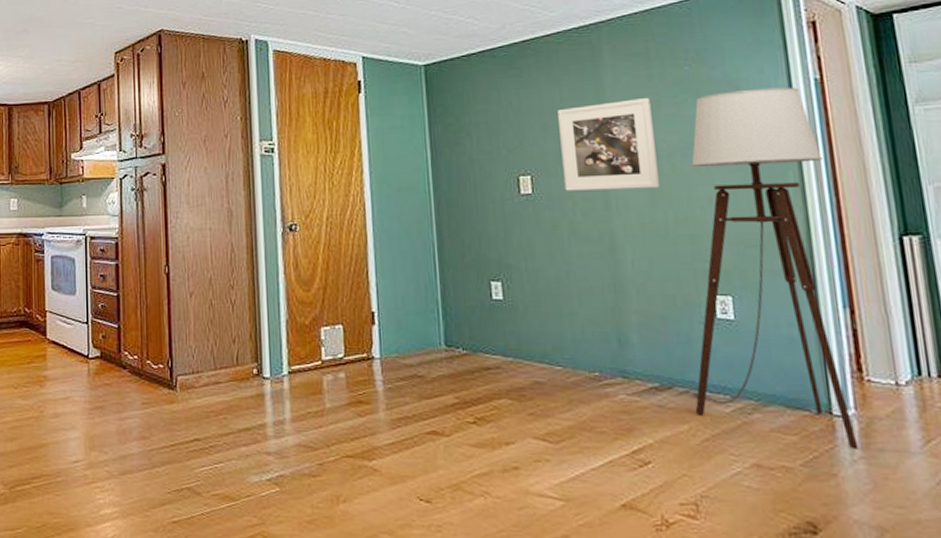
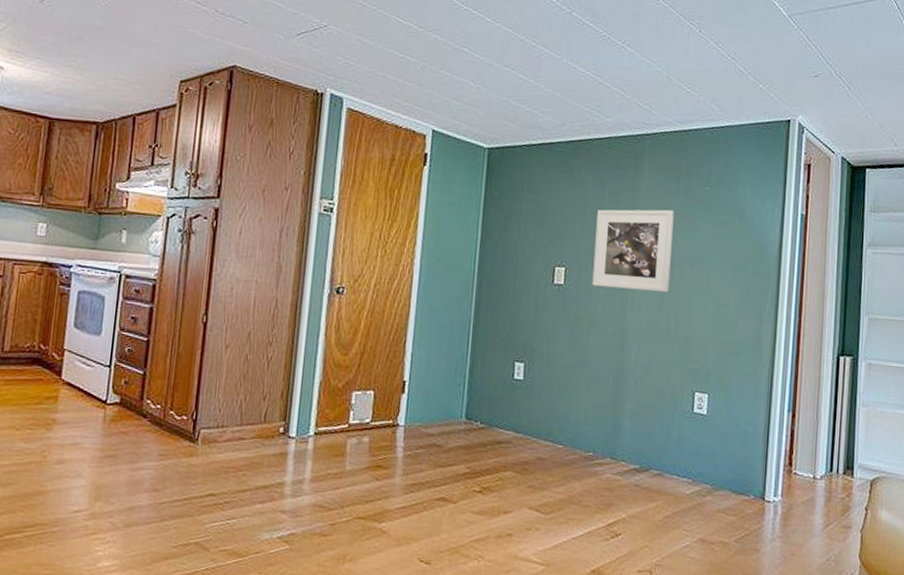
floor lamp: present [690,87,859,450] -> none [662,215,795,530]

